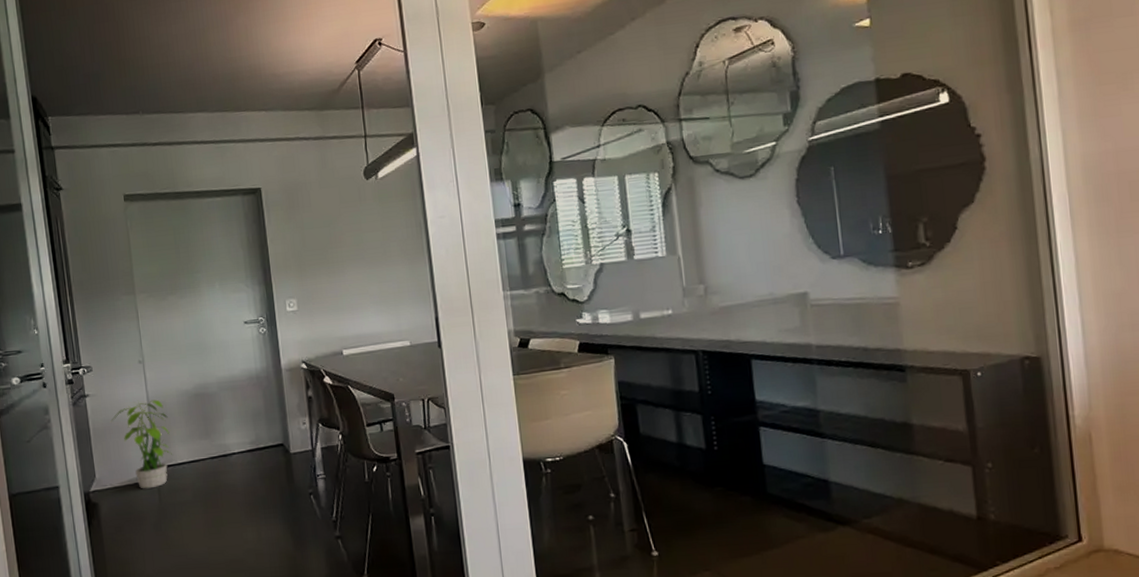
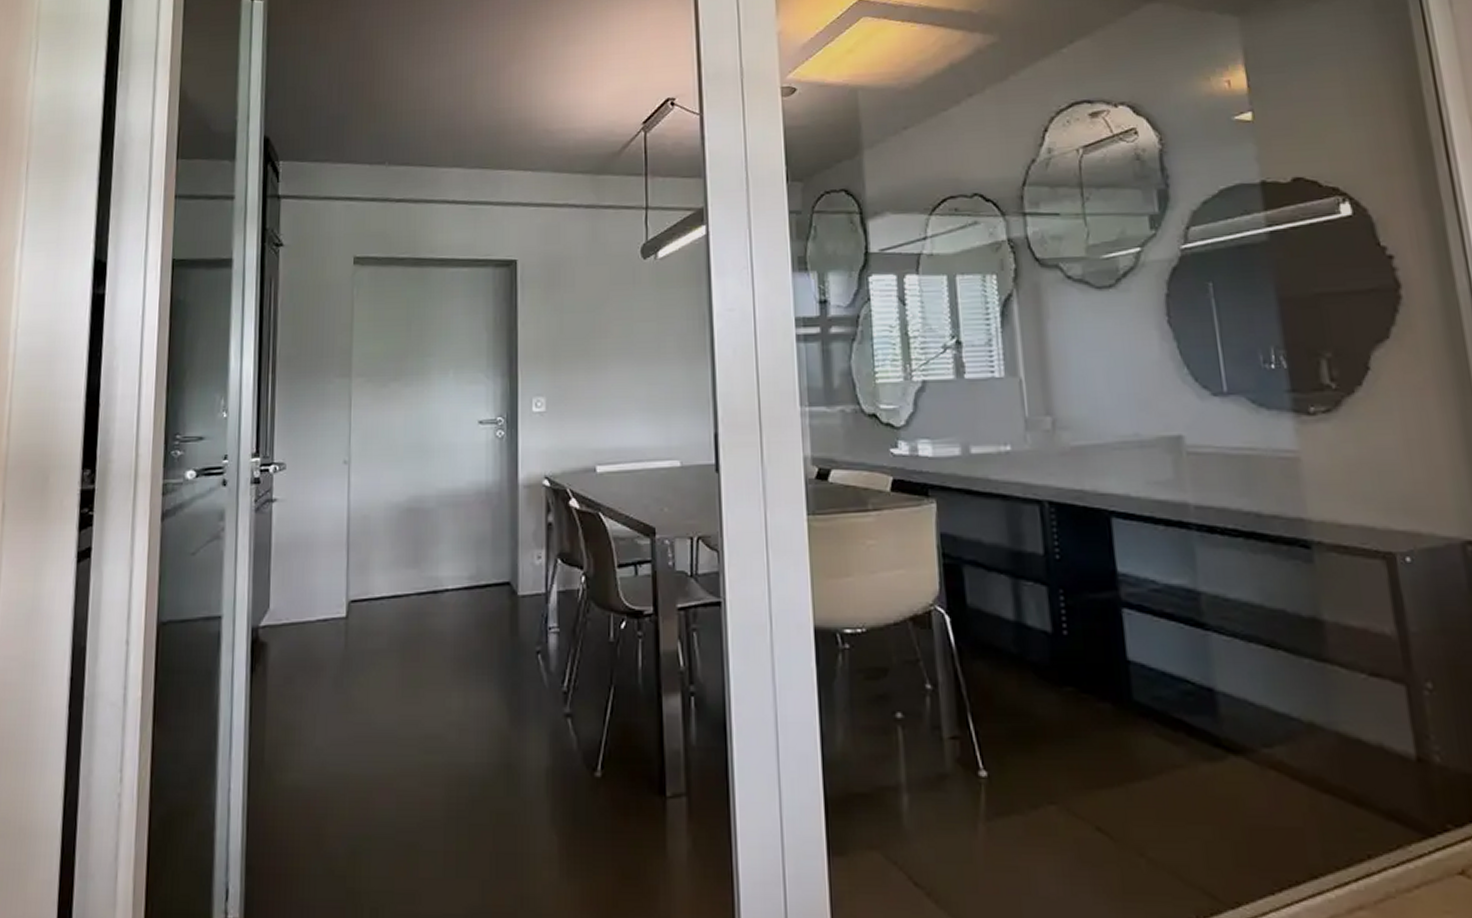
potted plant: present [110,399,172,489] -> none [297,511,370,629]

